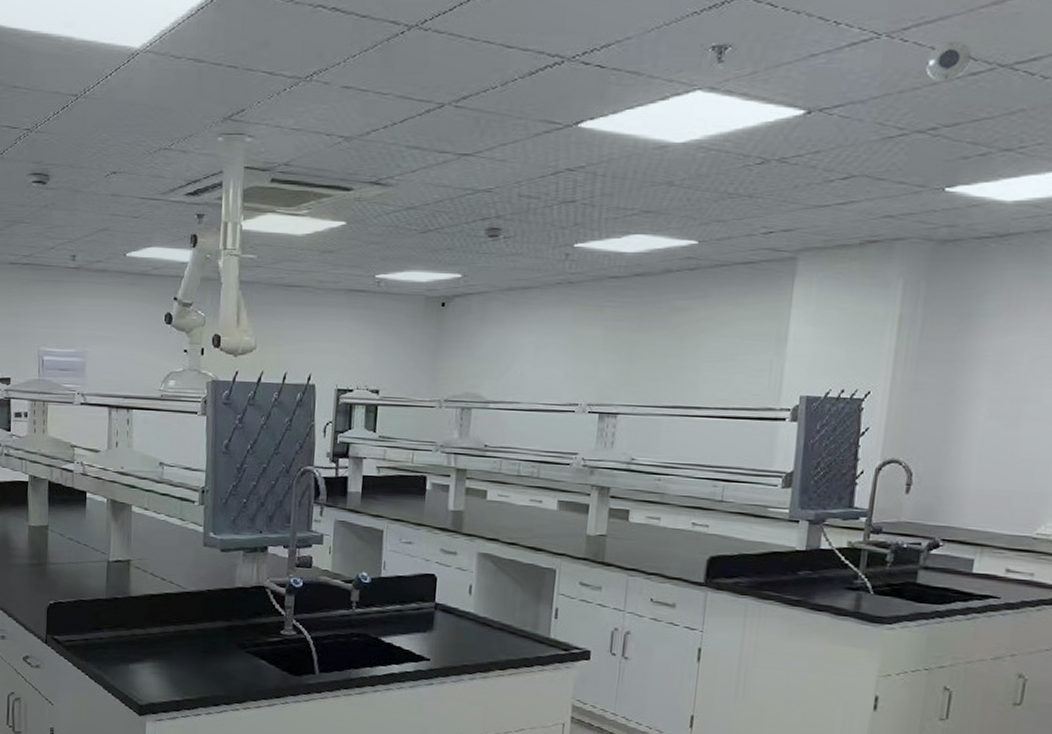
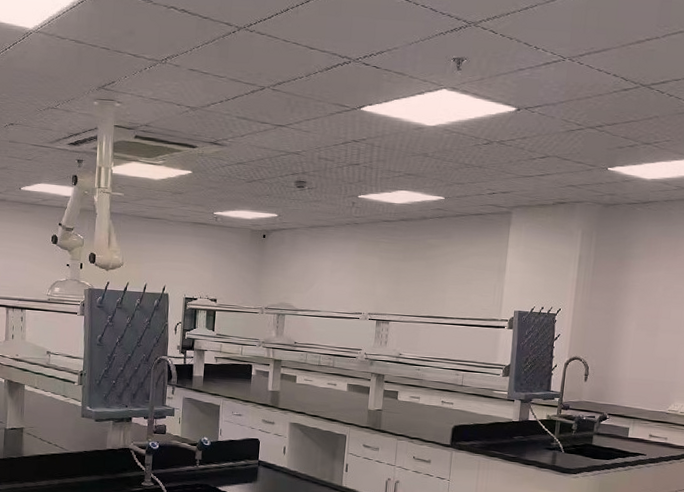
smoke detector: present [925,40,973,81] -> none [594,66,625,93]

